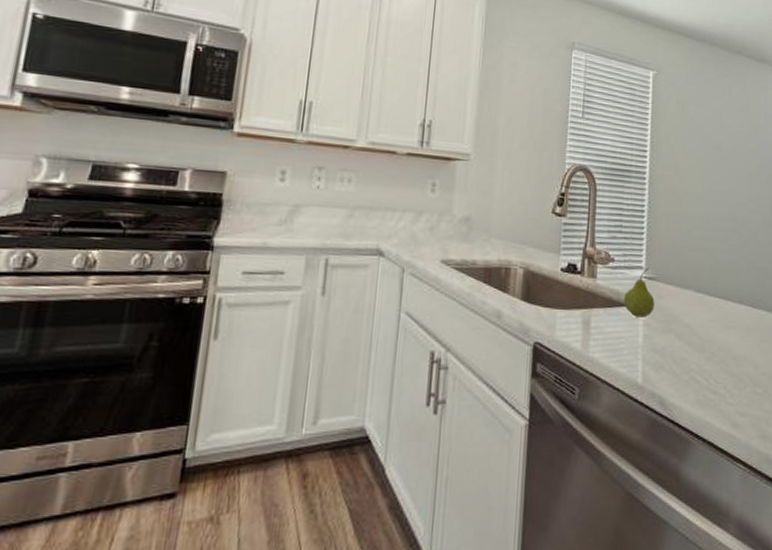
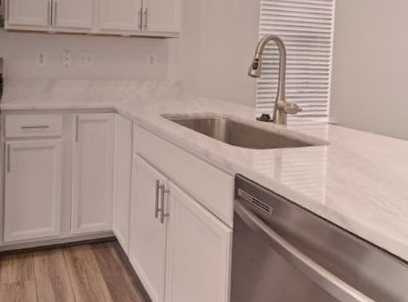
fruit: present [623,268,655,318] -> none [309,115,337,155]

